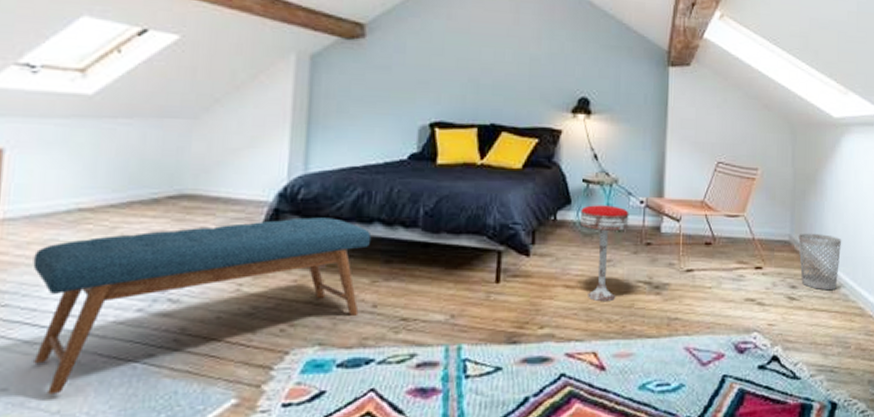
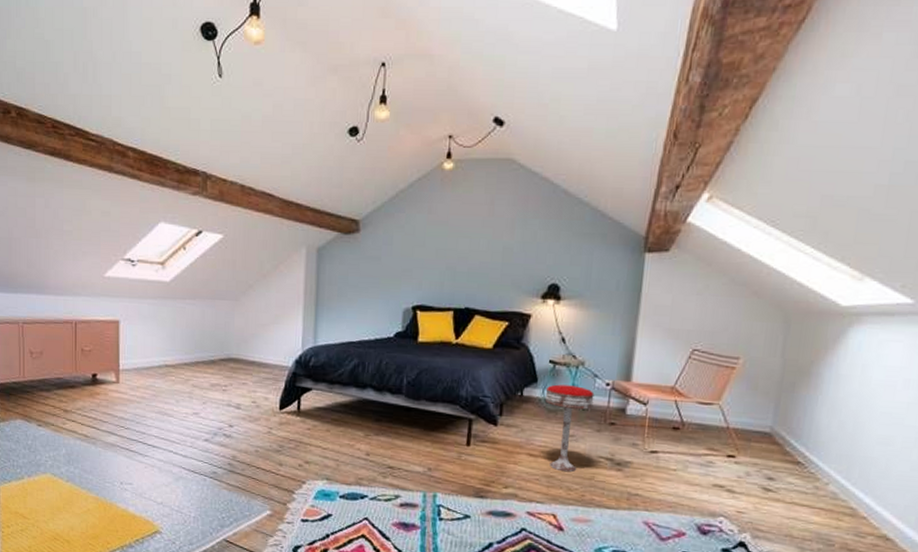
bench: present [33,217,372,395] -> none [141,380,365,491]
wastebasket: present [798,233,842,291] -> none [780,426,837,487]

